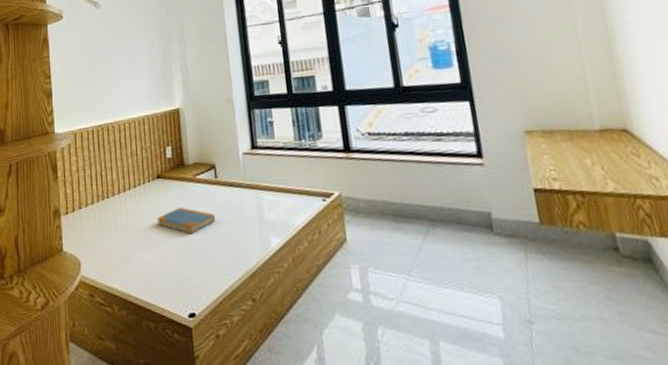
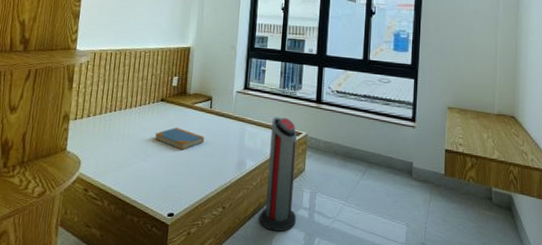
air purifier: none [293,176,348,323] -> present [260,117,297,231]

